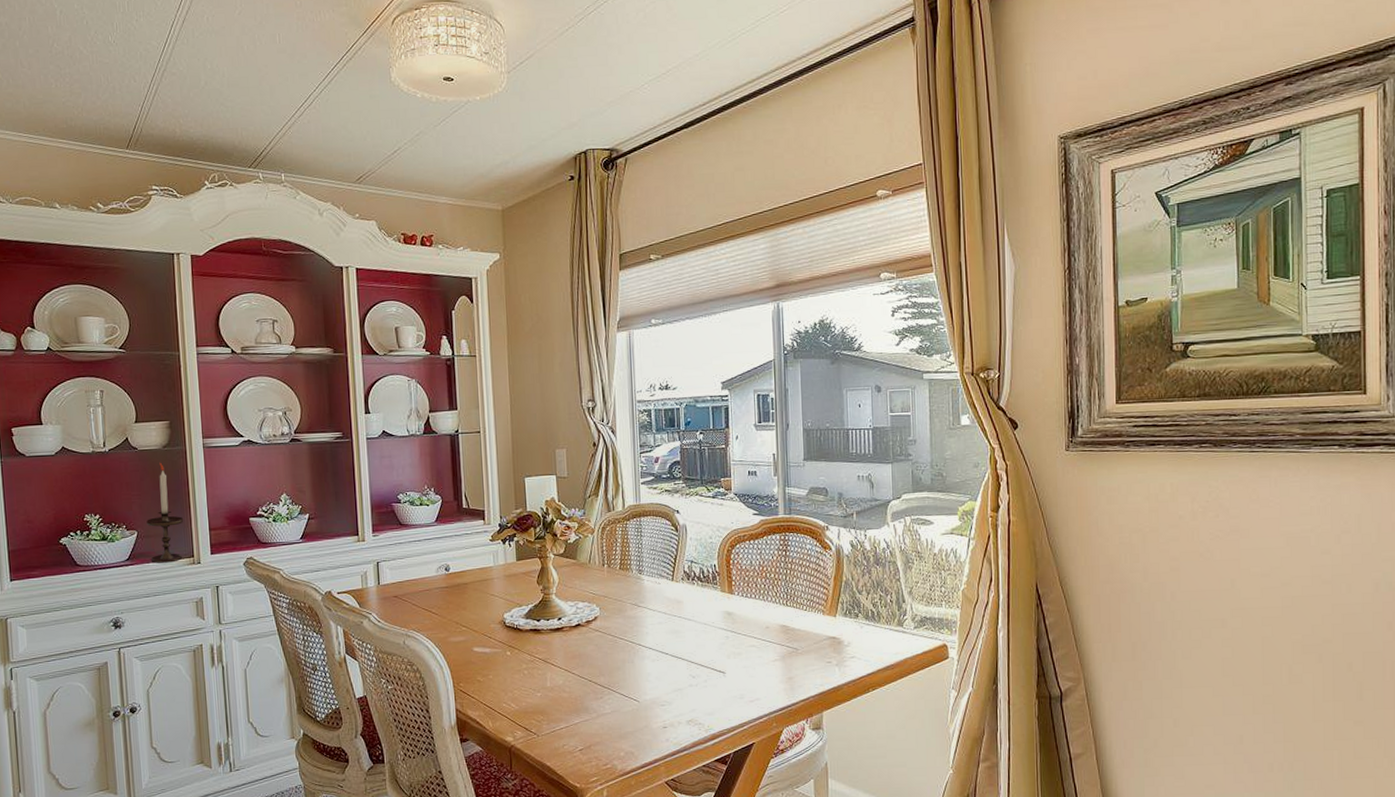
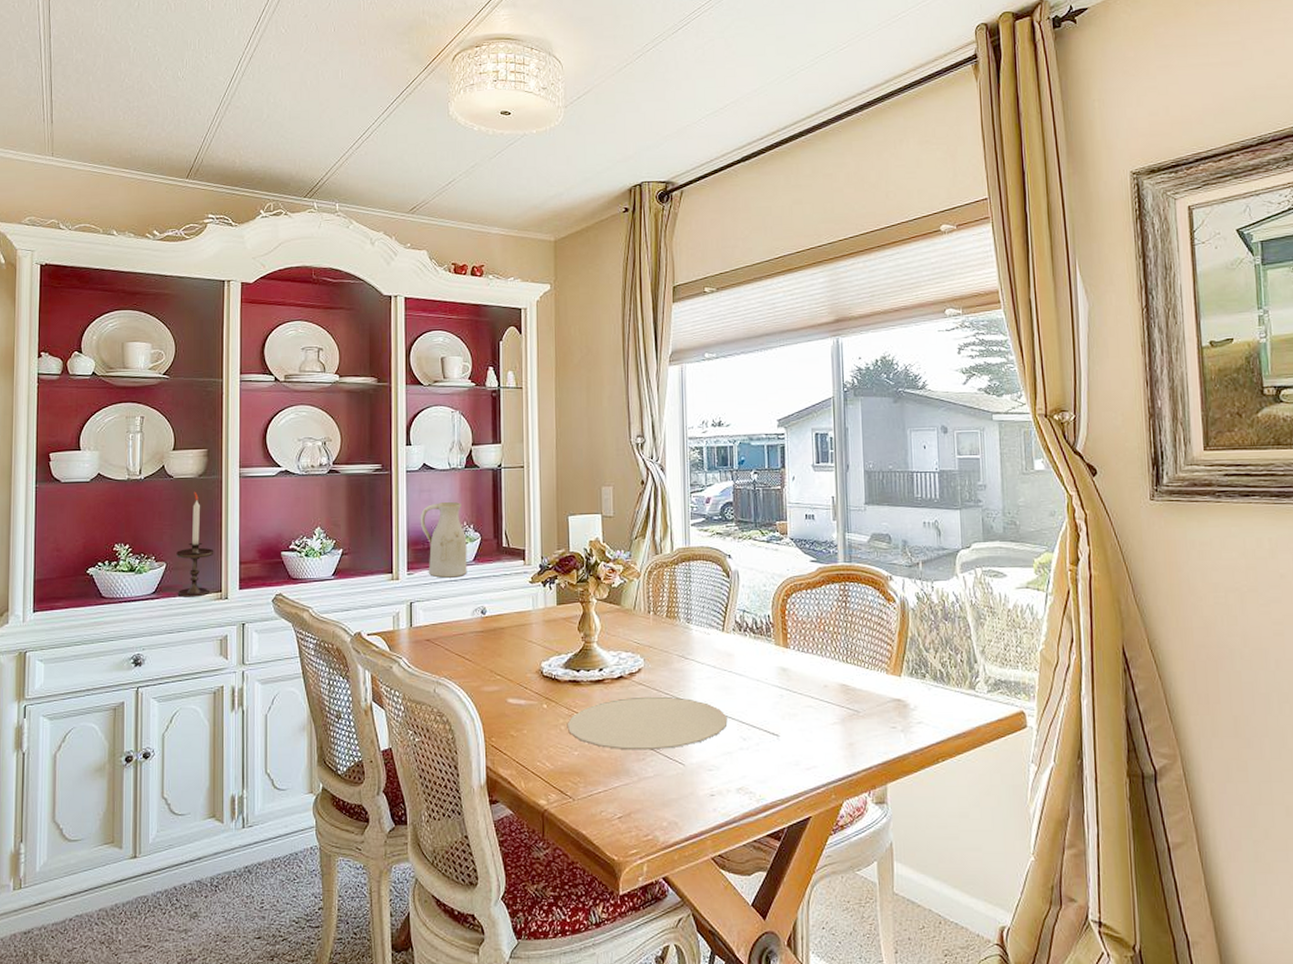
ceramic pitcher: none [382,467,430,539] -> present [420,502,467,578]
placemat: none [529,642,678,690] -> present [567,697,728,750]

